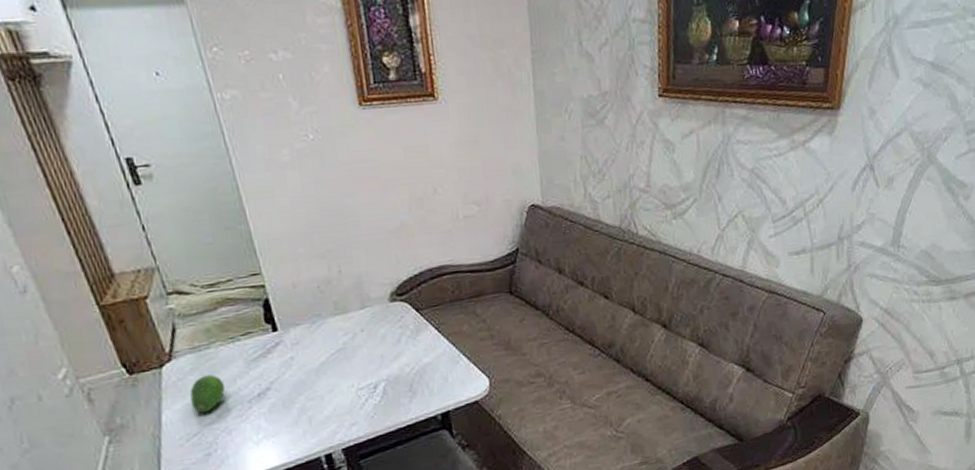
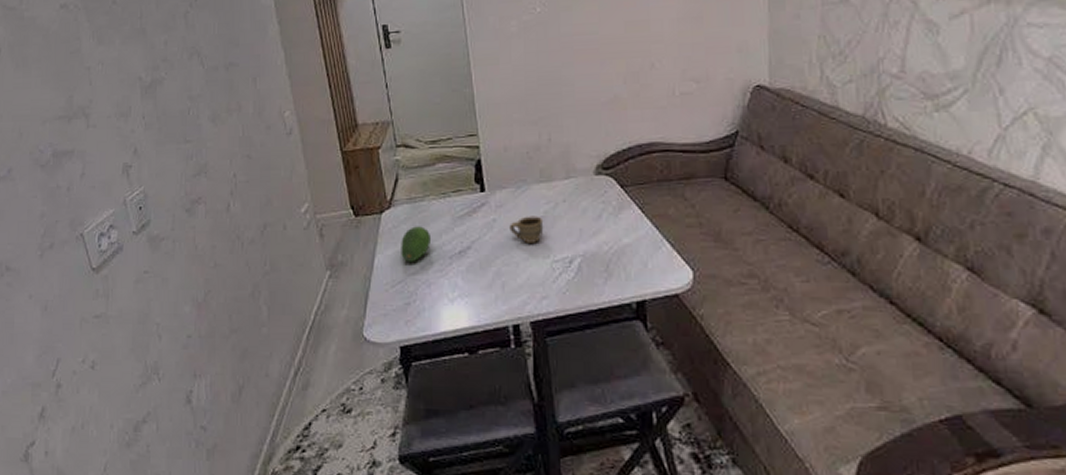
cup: none [308,348,345,376] -> present [509,216,544,243]

